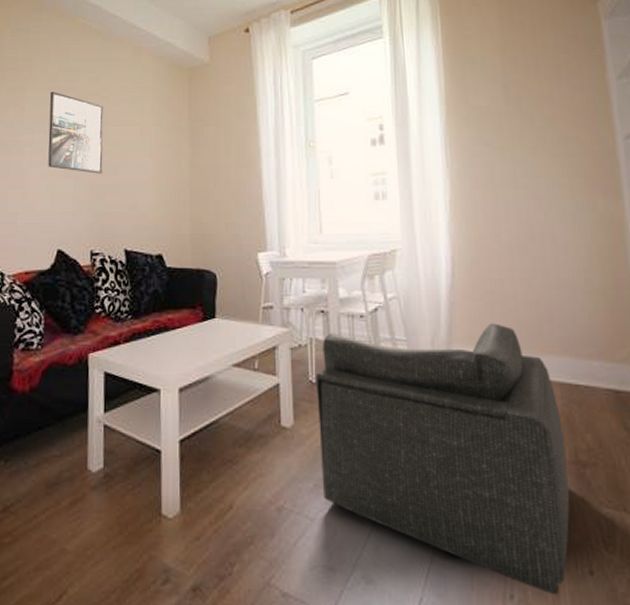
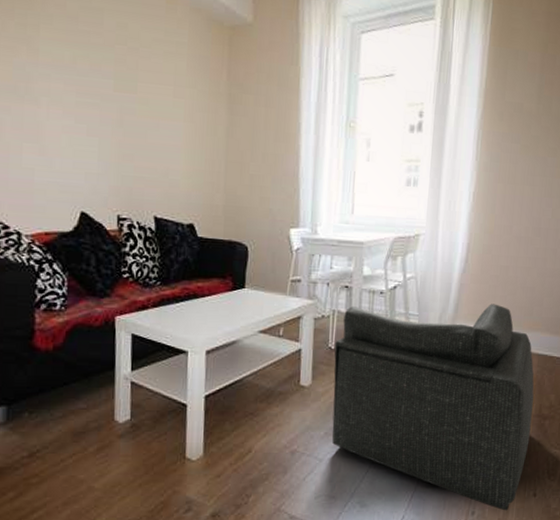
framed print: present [48,91,104,174] -> none [68,34,133,135]

